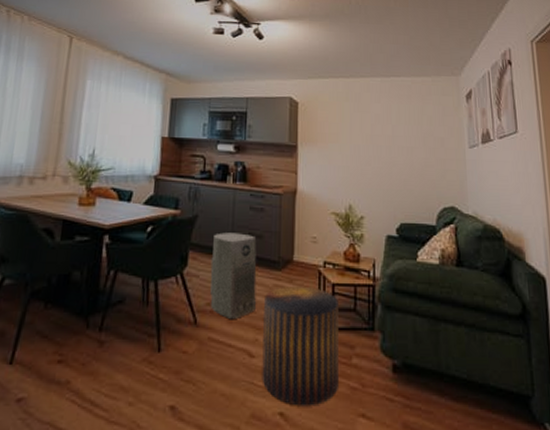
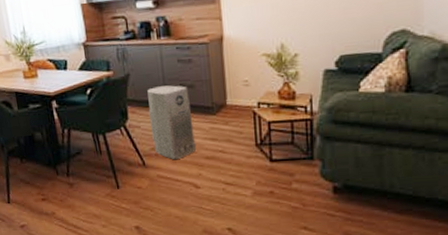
stool: present [262,285,338,406] -> none [203,126,280,223]

